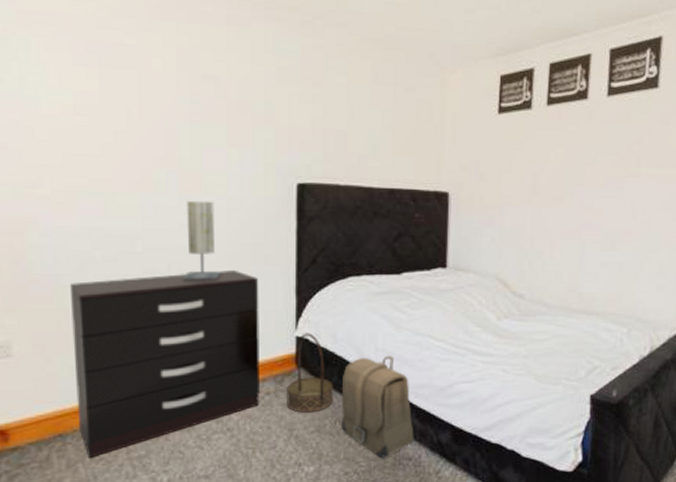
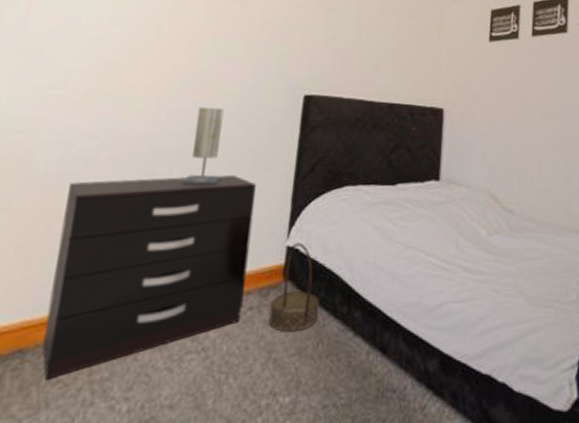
backpack: present [341,355,414,458] -> none [324,270,400,388]

